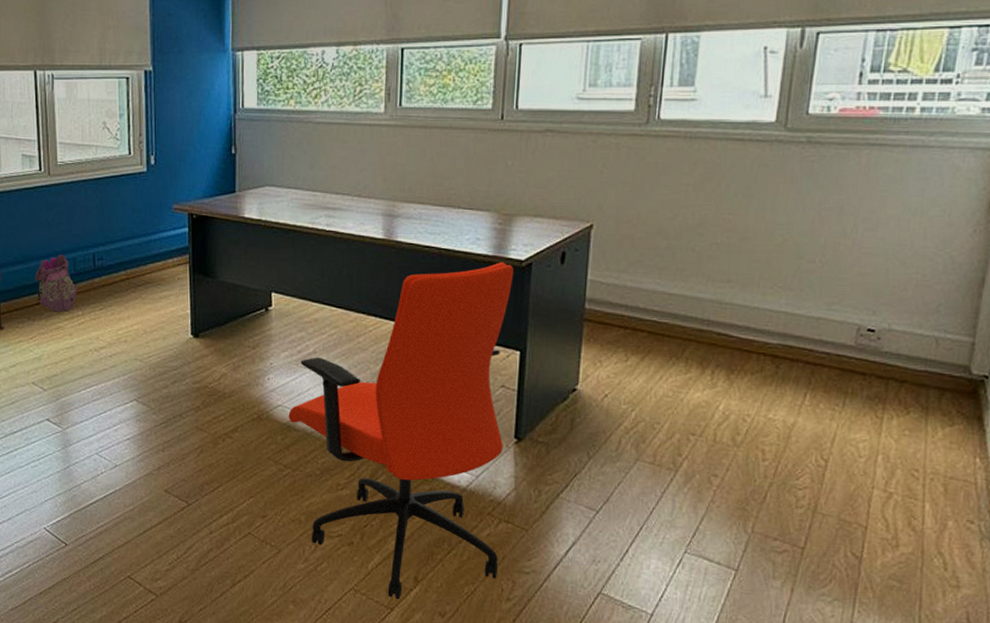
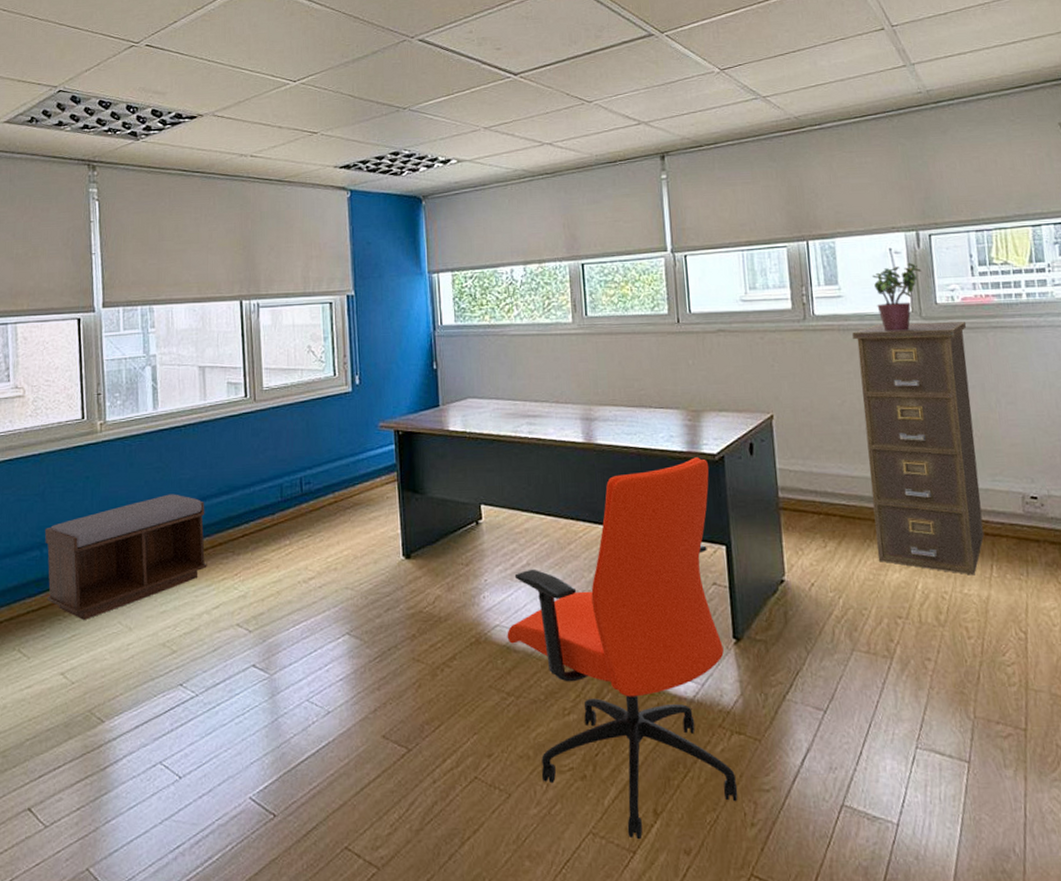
backpack: present [35,254,77,312] -> none [240,481,284,544]
filing cabinet: none [681,133,839,402] -> present [852,322,985,576]
potted plant: none [735,64,799,144] -> present [872,262,922,333]

